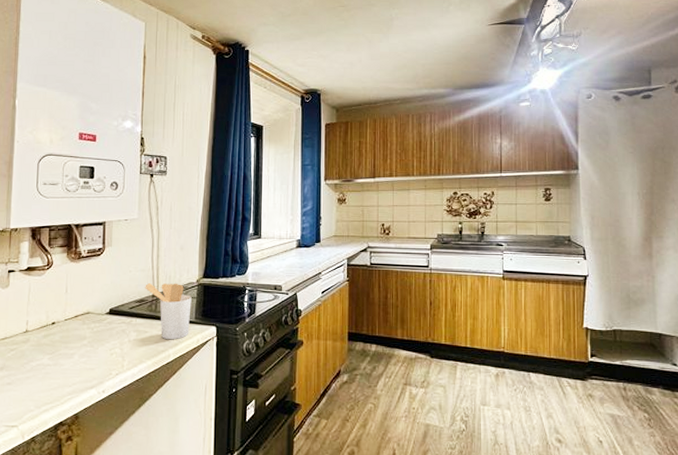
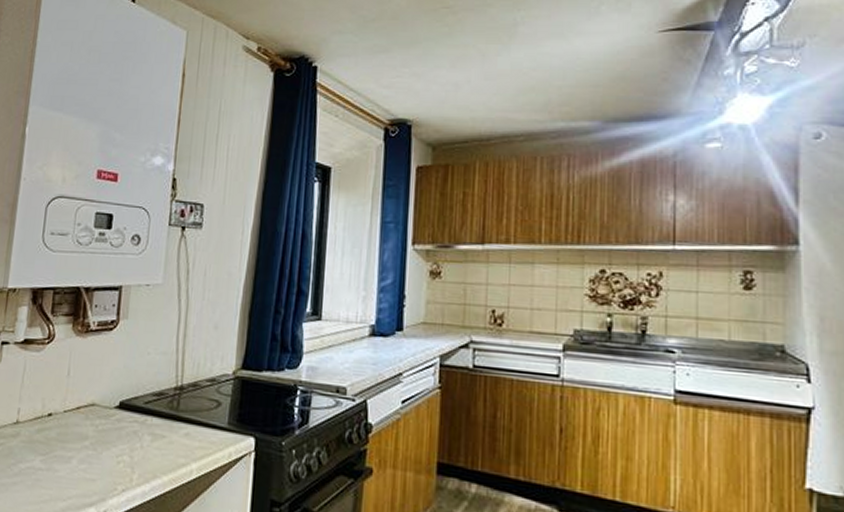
utensil holder: present [145,283,192,340] -> none [165,371,225,451]

